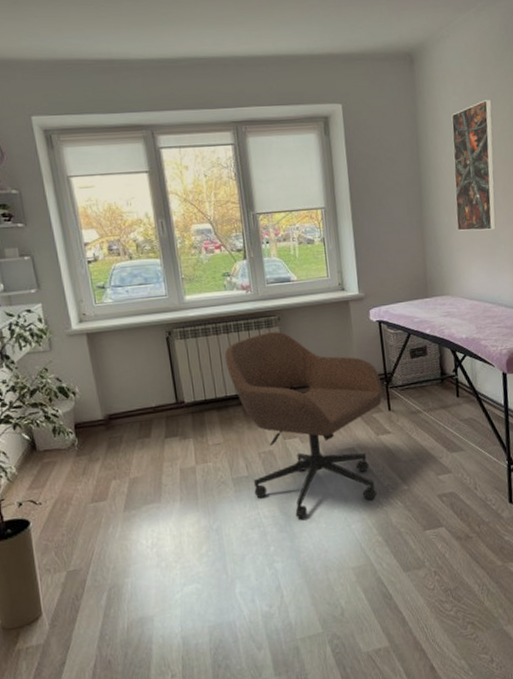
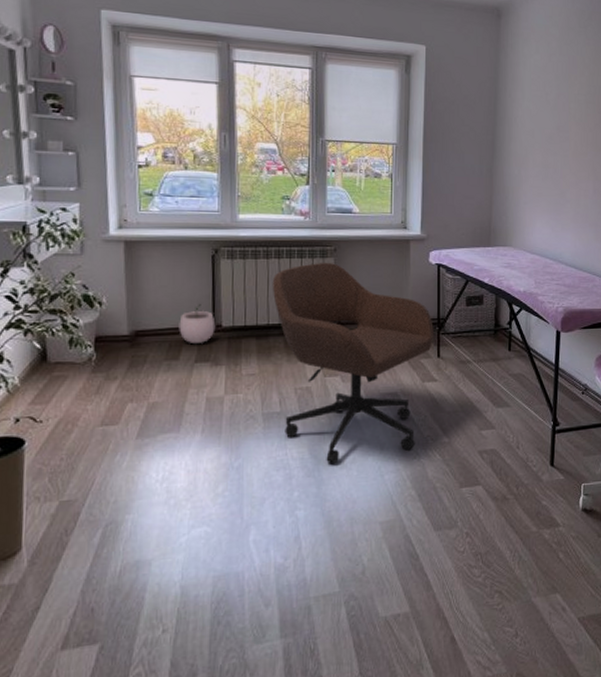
plant pot: none [145,384,179,422] -> present [179,304,216,345]
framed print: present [451,99,496,231] -> none [525,62,571,187]

